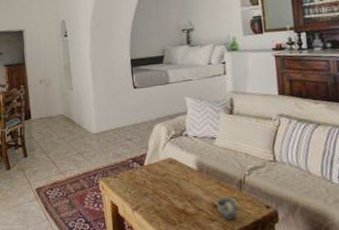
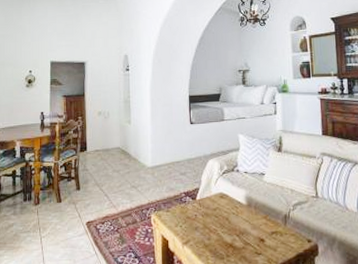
cup: present [215,196,239,221] -> none [262,230,283,254]

